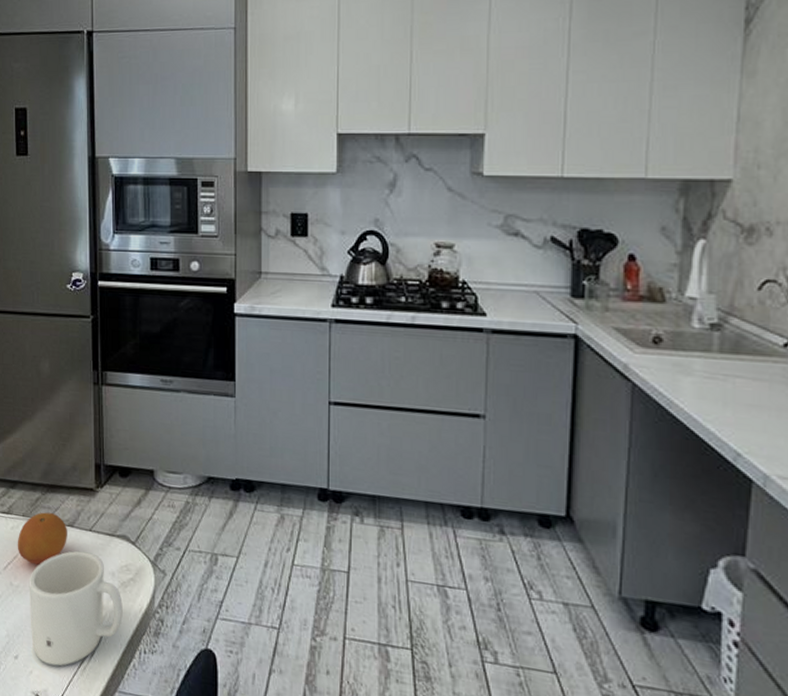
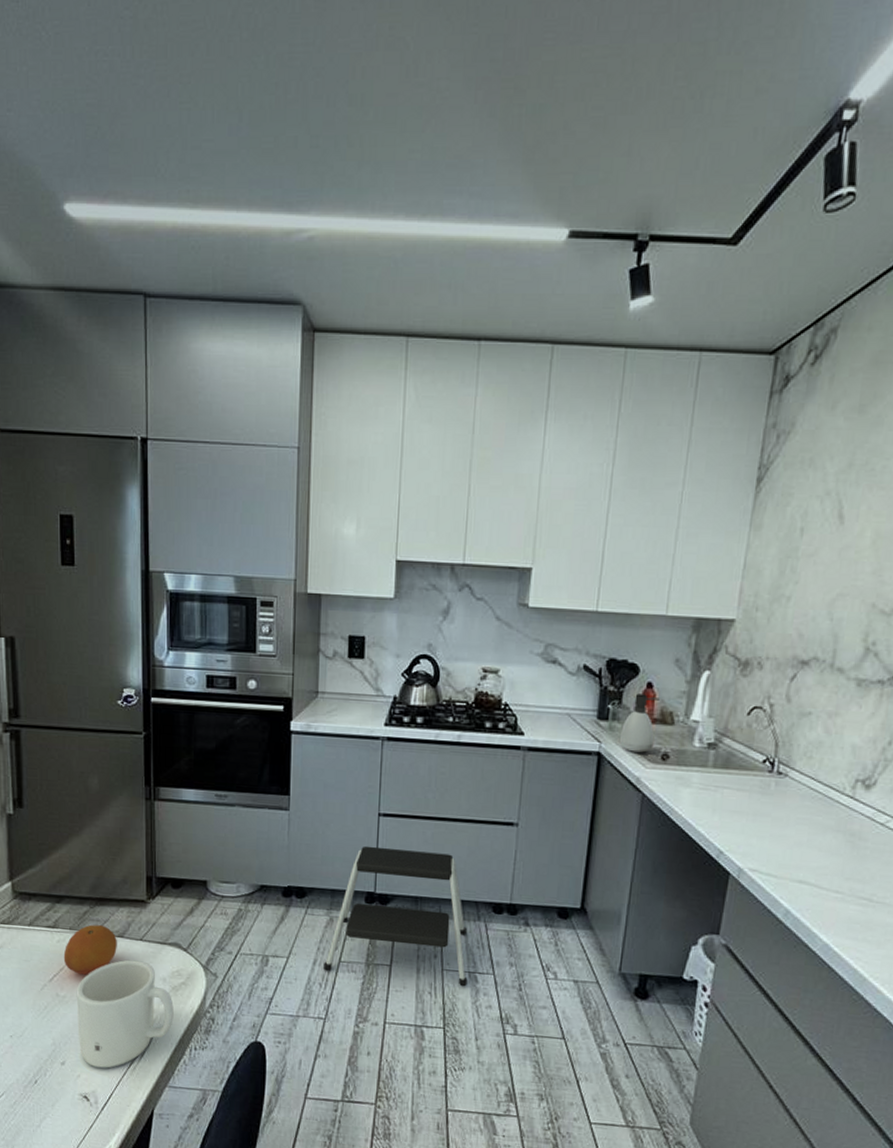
step stool: none [276,437,436,602] -> present [324,846,468,987]
soap dispenser: none [599,267,645,335] -> present [619,693,660,753]

